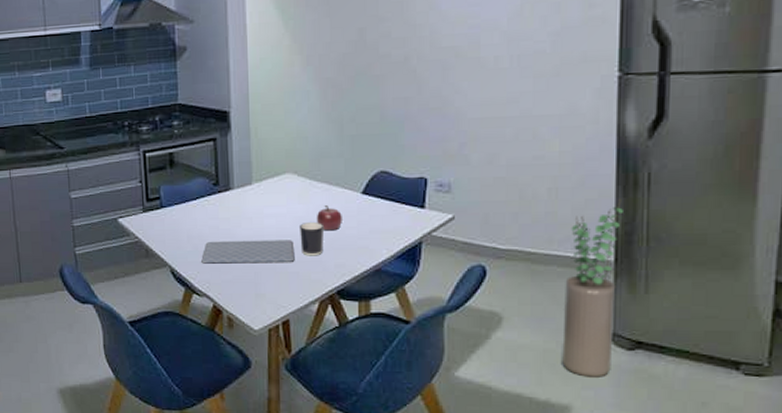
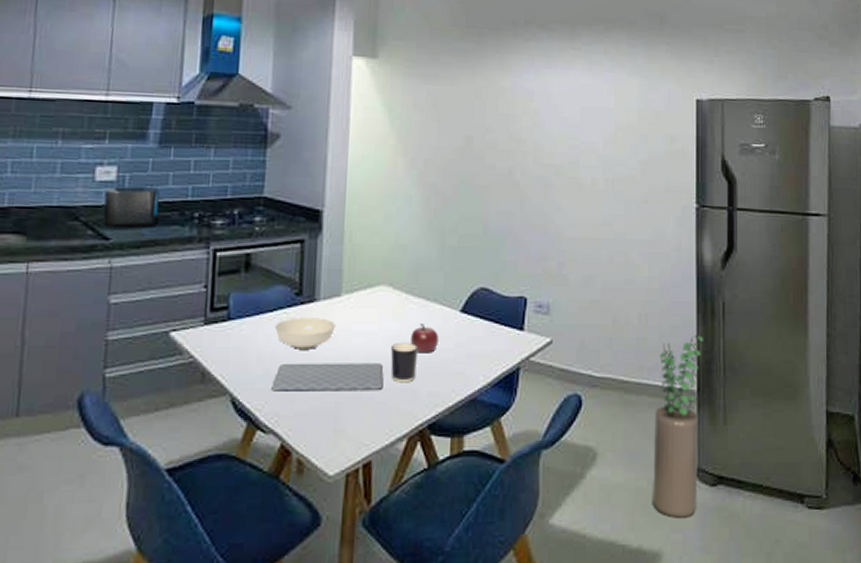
toaster: none [54,102,99,138] -> present [102,185,162,227]
bowl: none [199,203,250,230] -> present [275,317,336,349]

